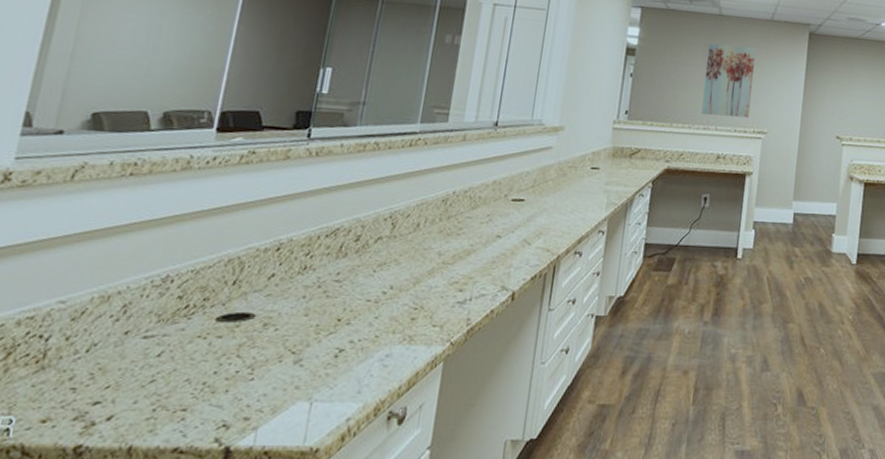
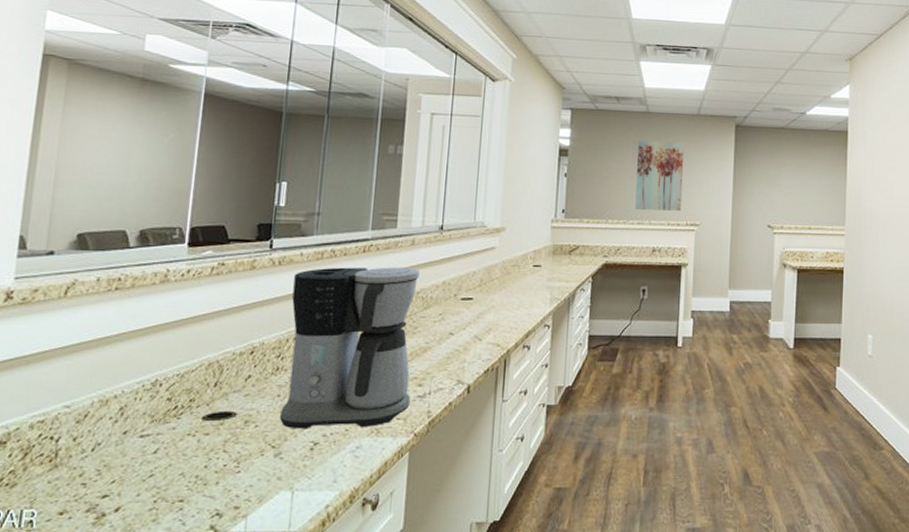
coffee maker: none [303,160,469,335] -> present [279,267,420,429]

